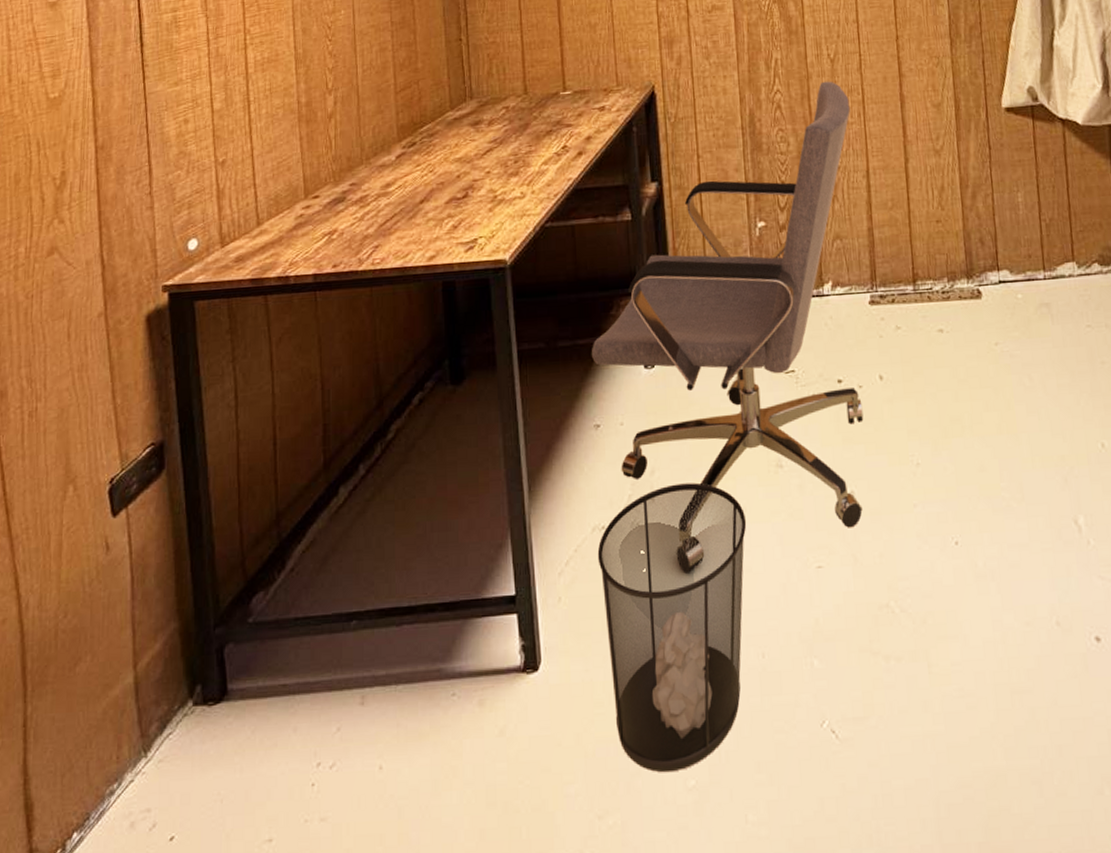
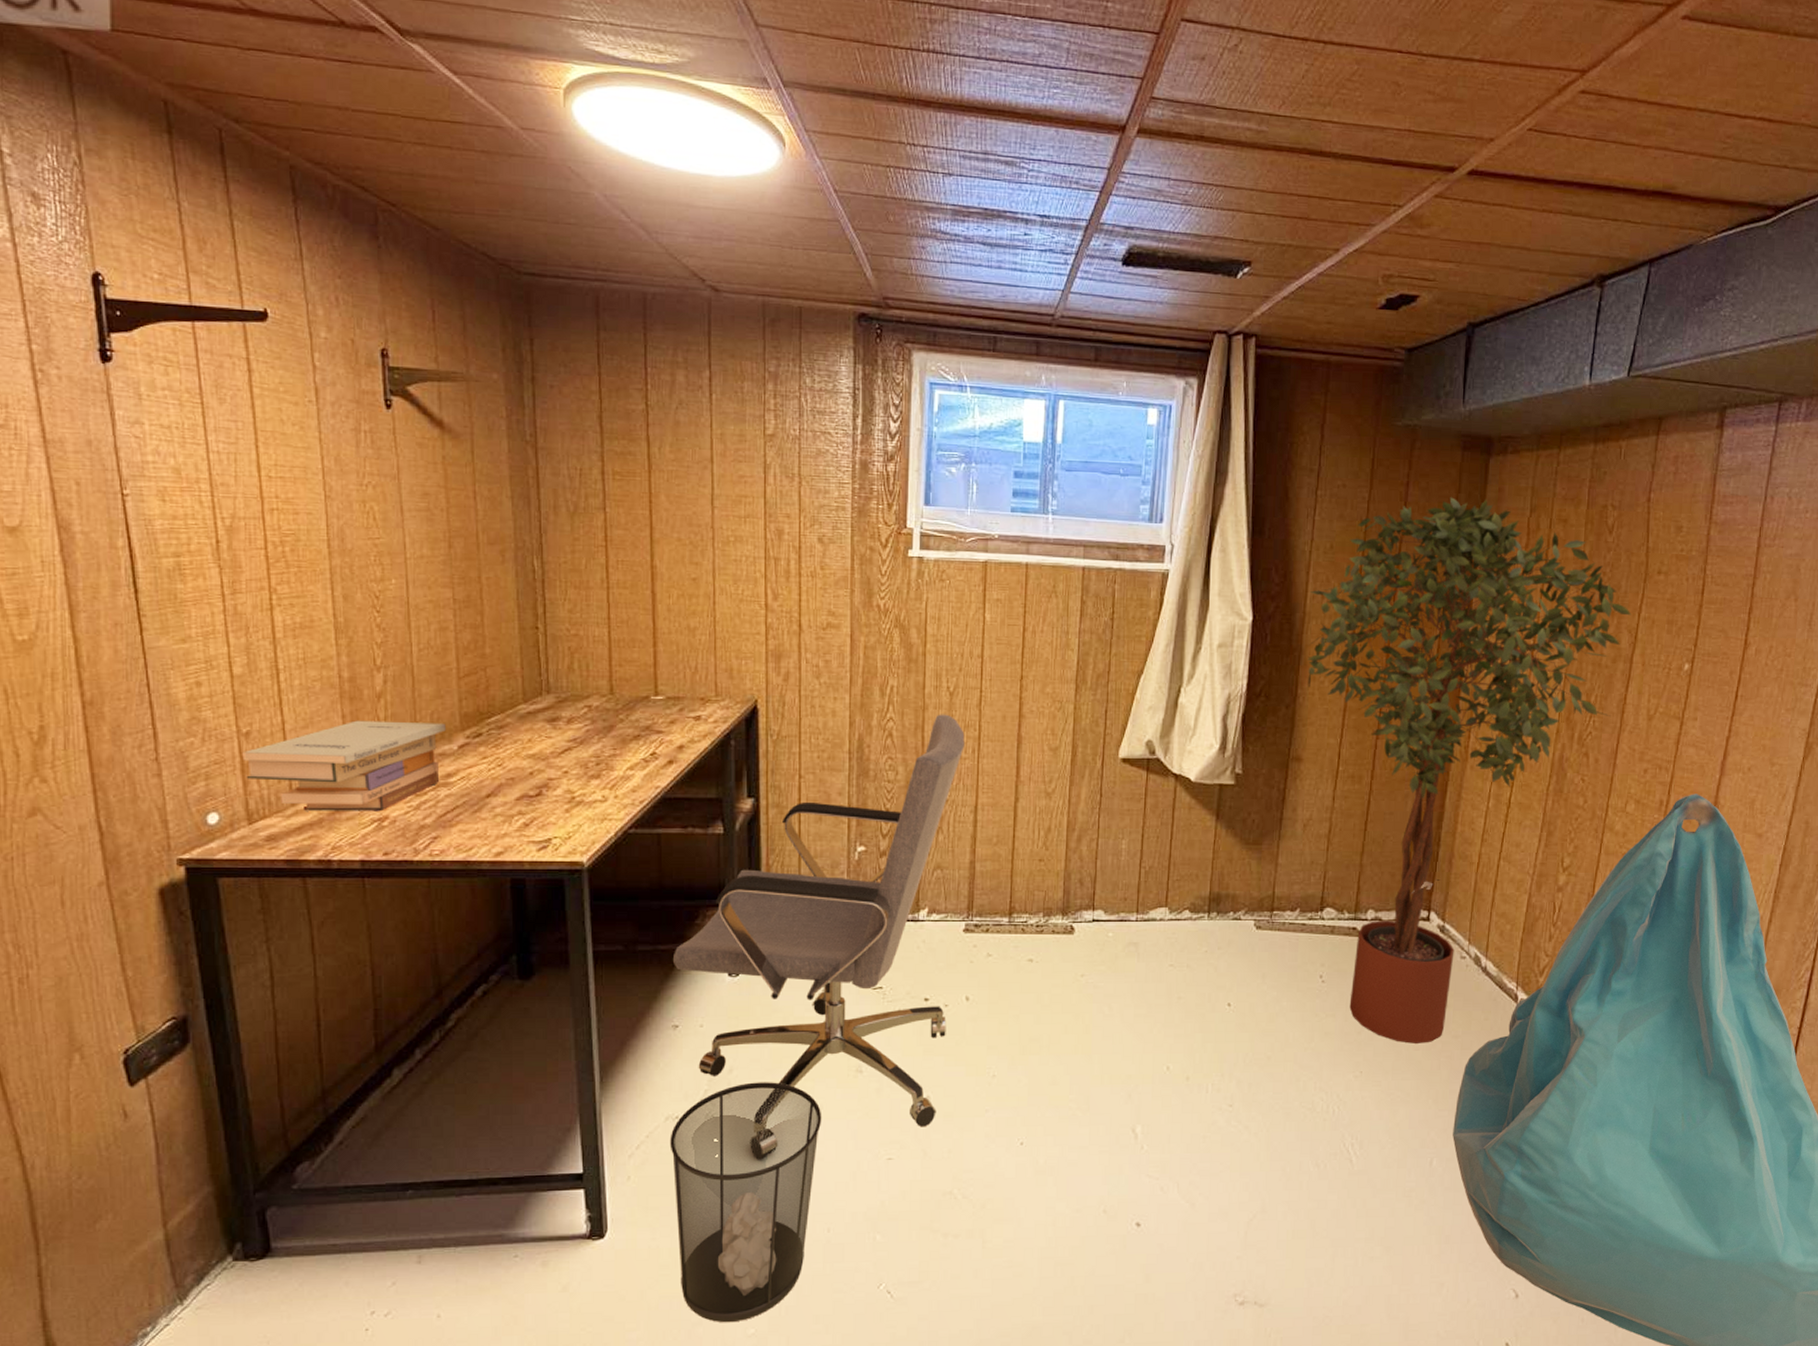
books: none [218,136,385,230] -> present [242,720,446,811]

